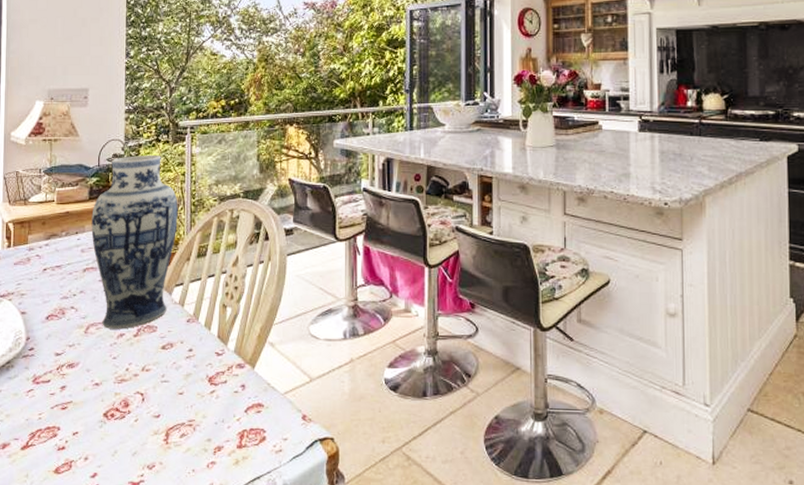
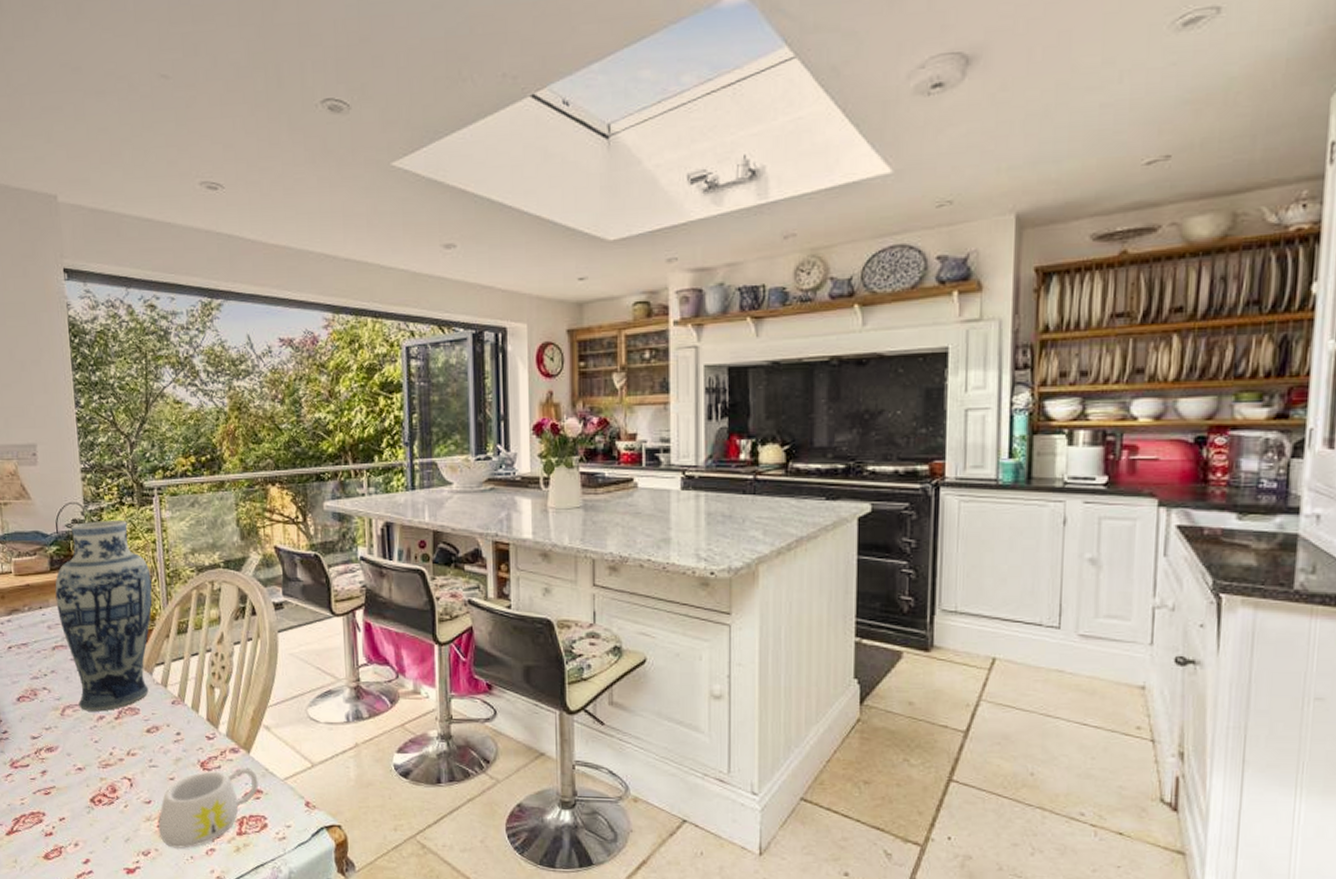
mug: none [164,382,260,462] -> present [158,767,258,849]

